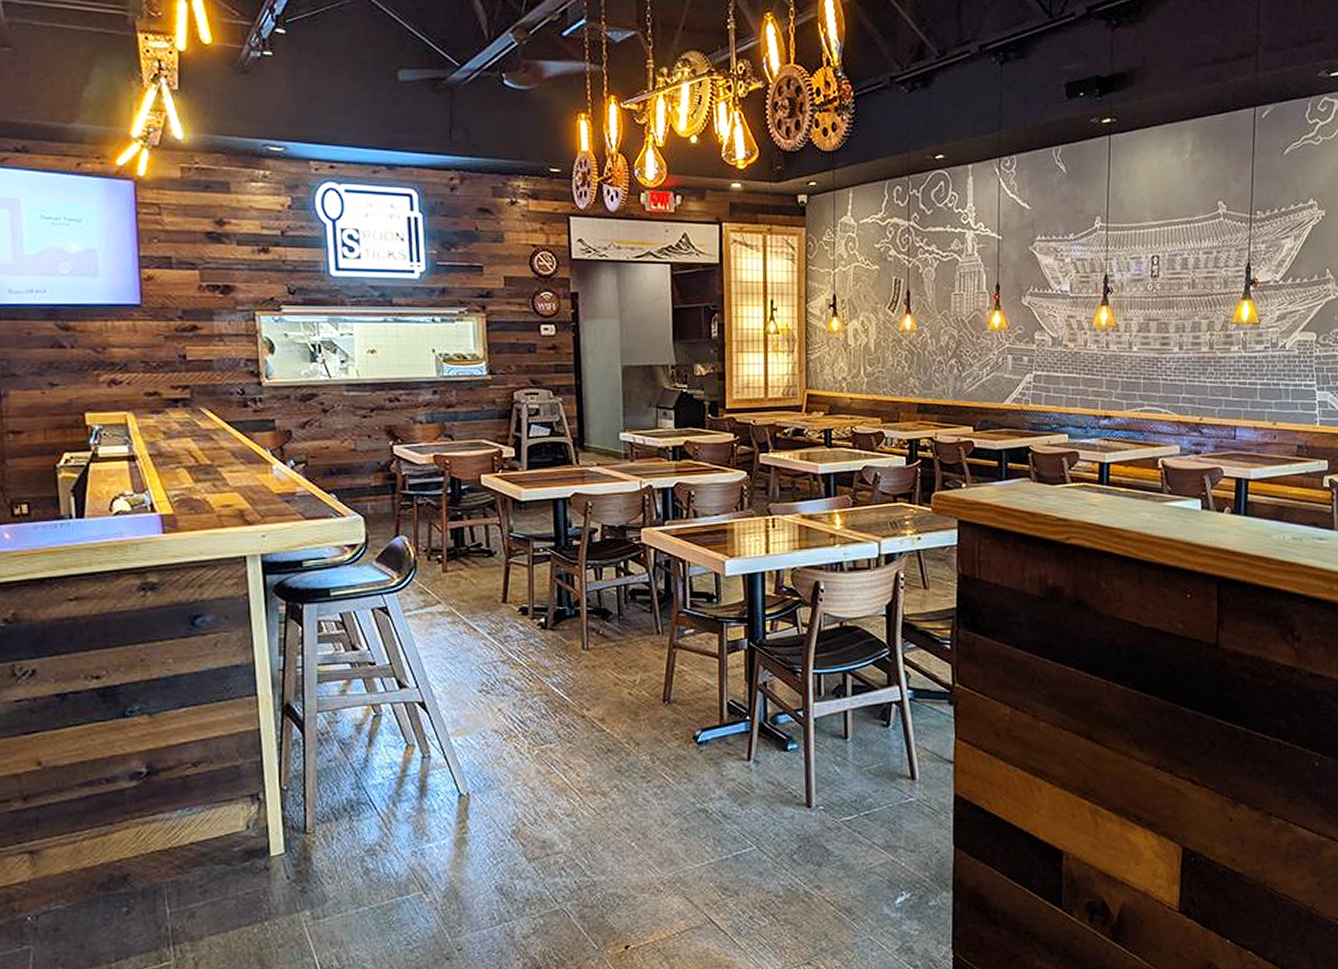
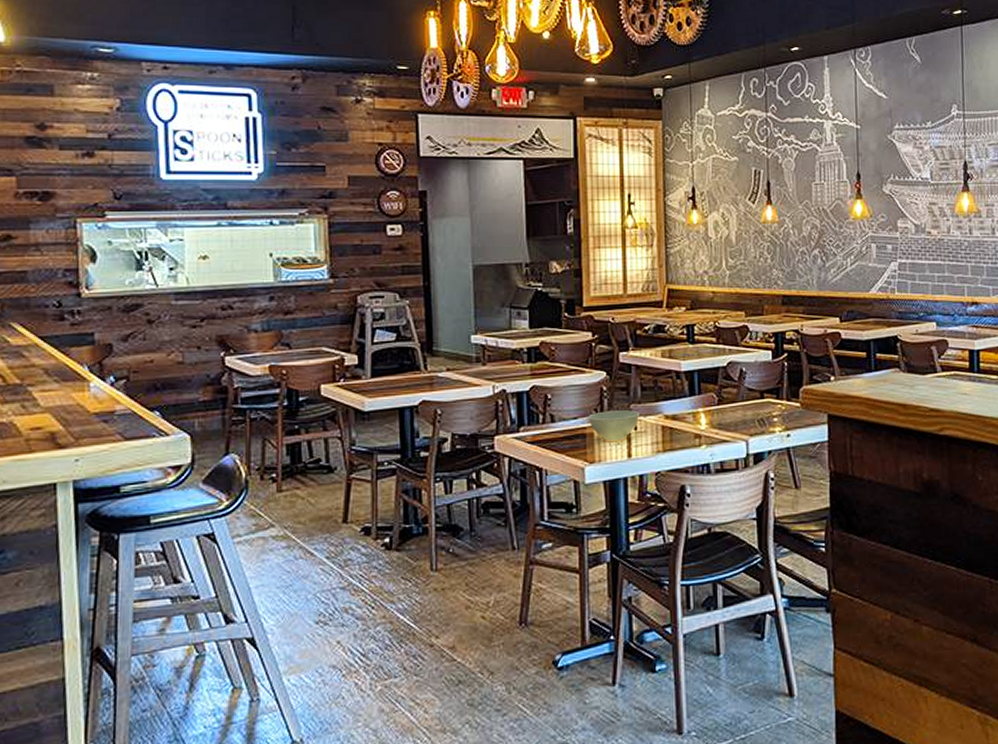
bowl: none [728,509,779,539] -> present [587,410,641,443]

